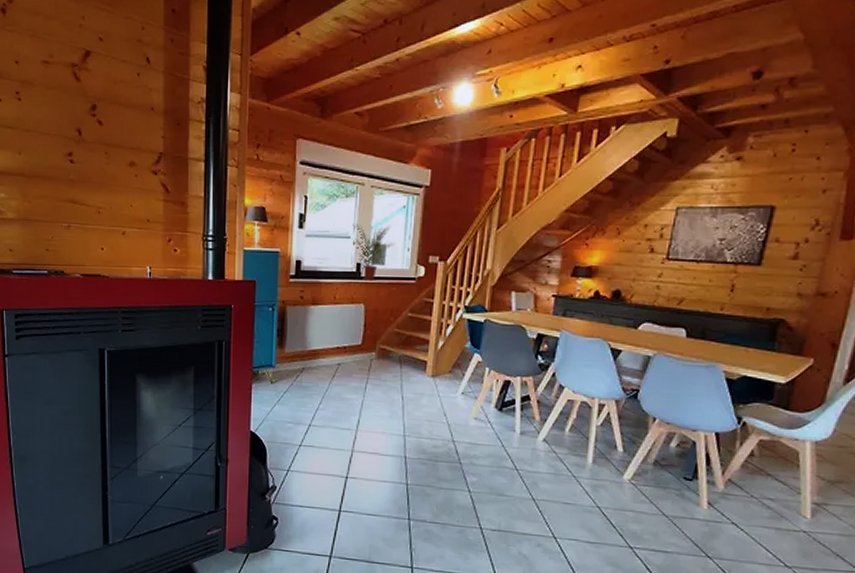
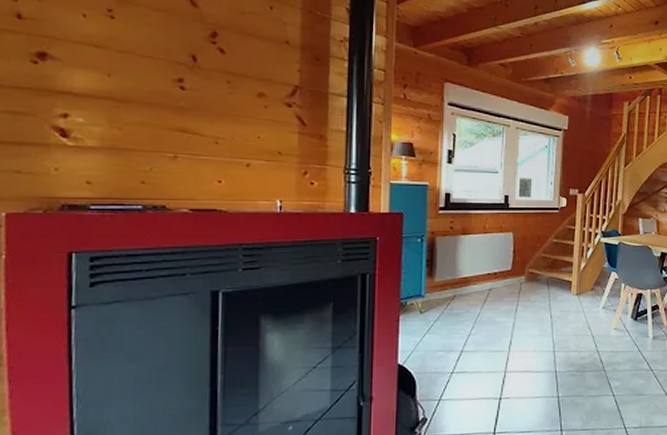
potted plant: present [352,222,395,281] -> none [500,159,539,211]

